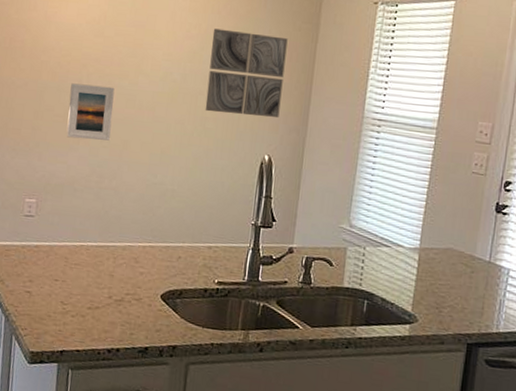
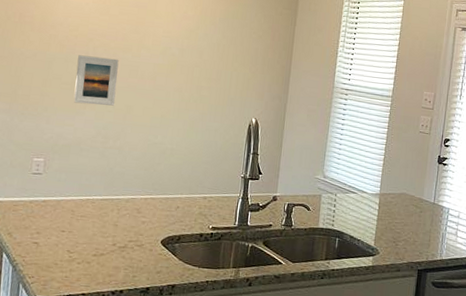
wall art: present [205,28,288,119] -> none [200,11,271,88]

